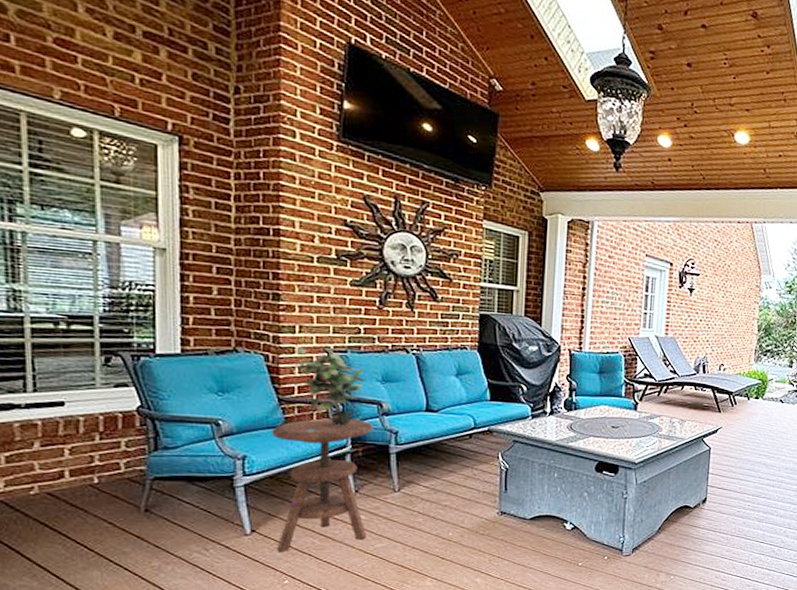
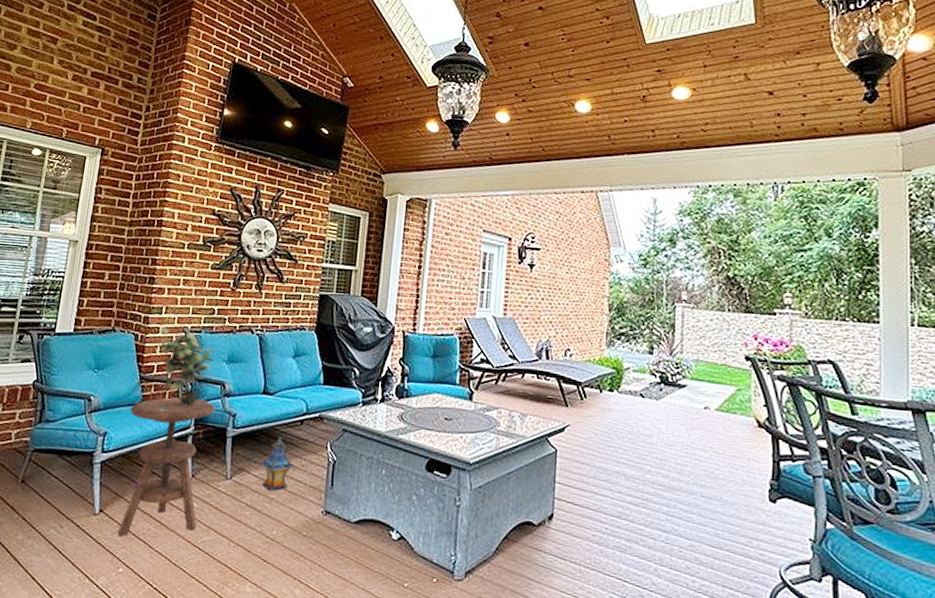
lantern: none [429,450,467,499] -> present [259,437,295,492]

